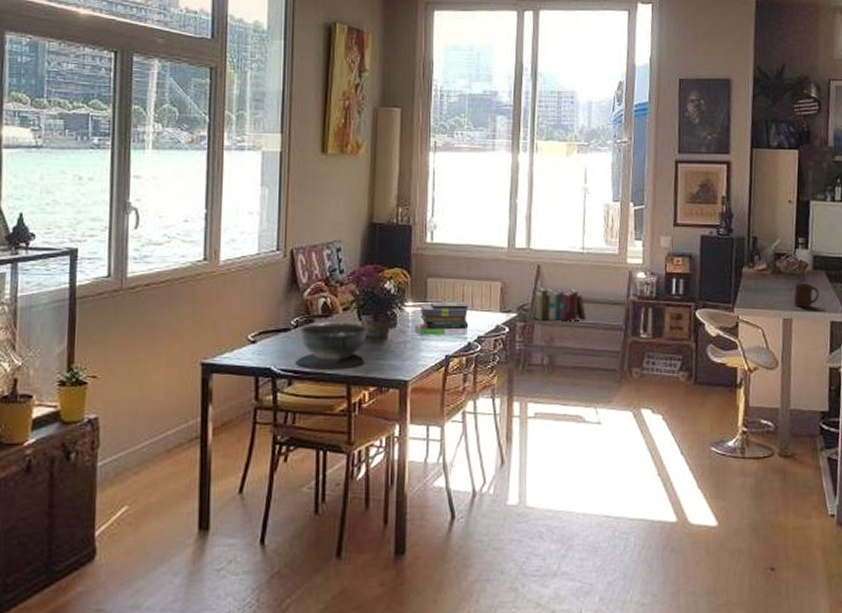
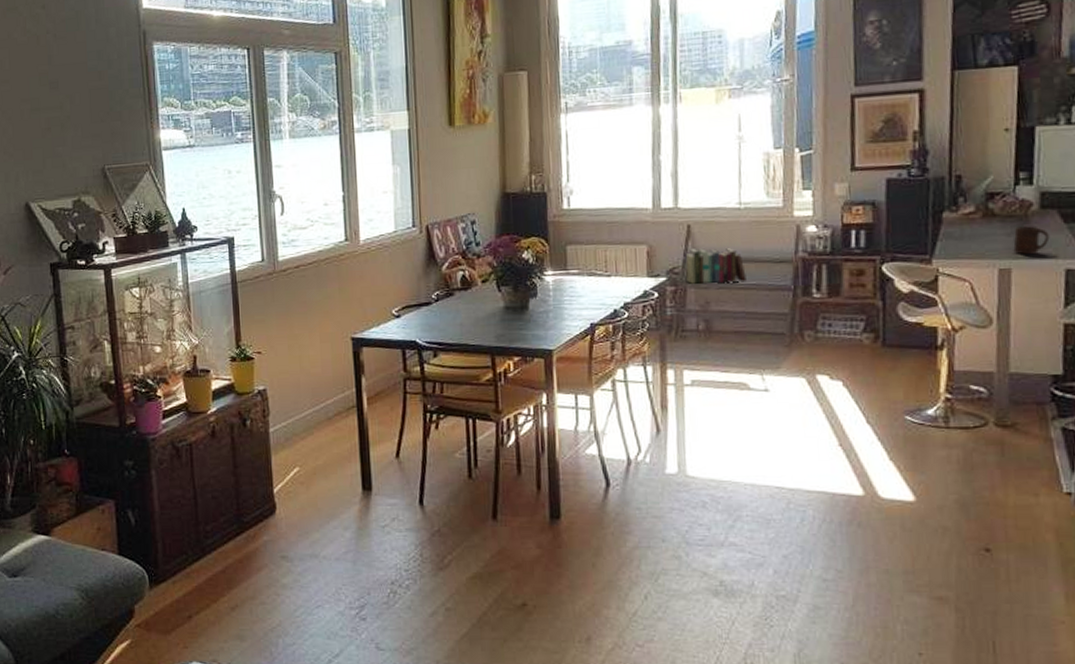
bowl: present [300,322,368,359] -> none [441,294,508,331]
books: present [414,301,469,336] -> none [555,268,614,305]

